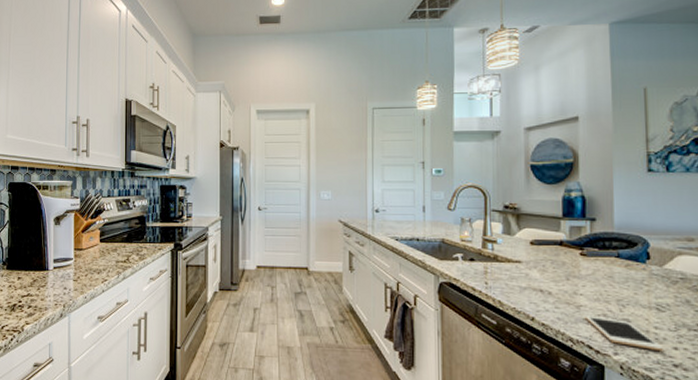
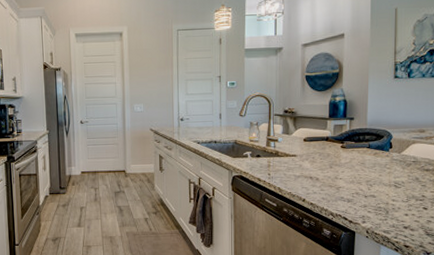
cell phone: present [584,315,664,352] -> none [342,194,398,218]

